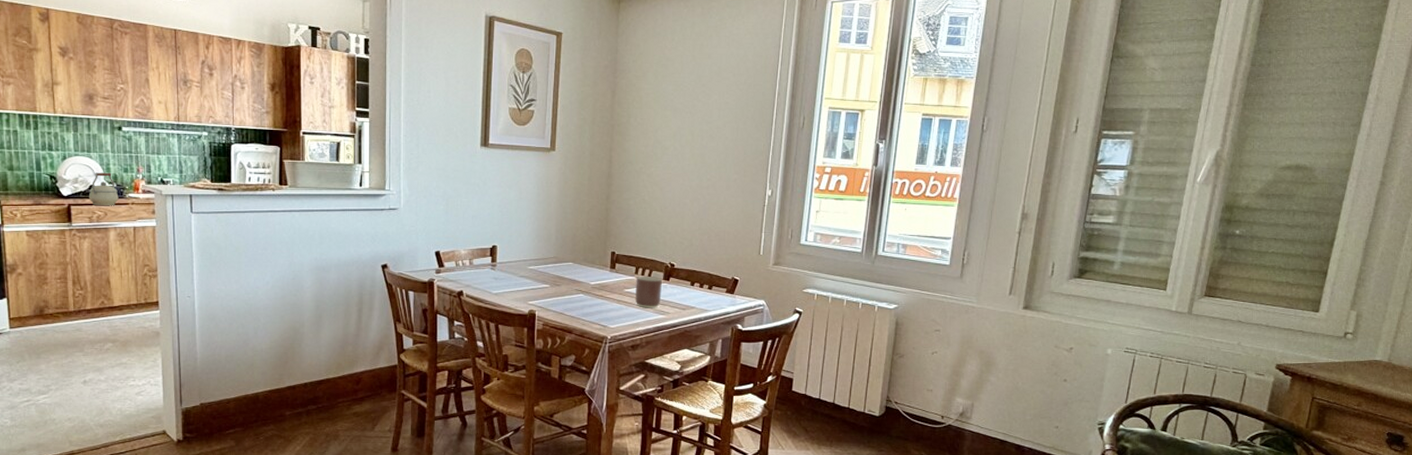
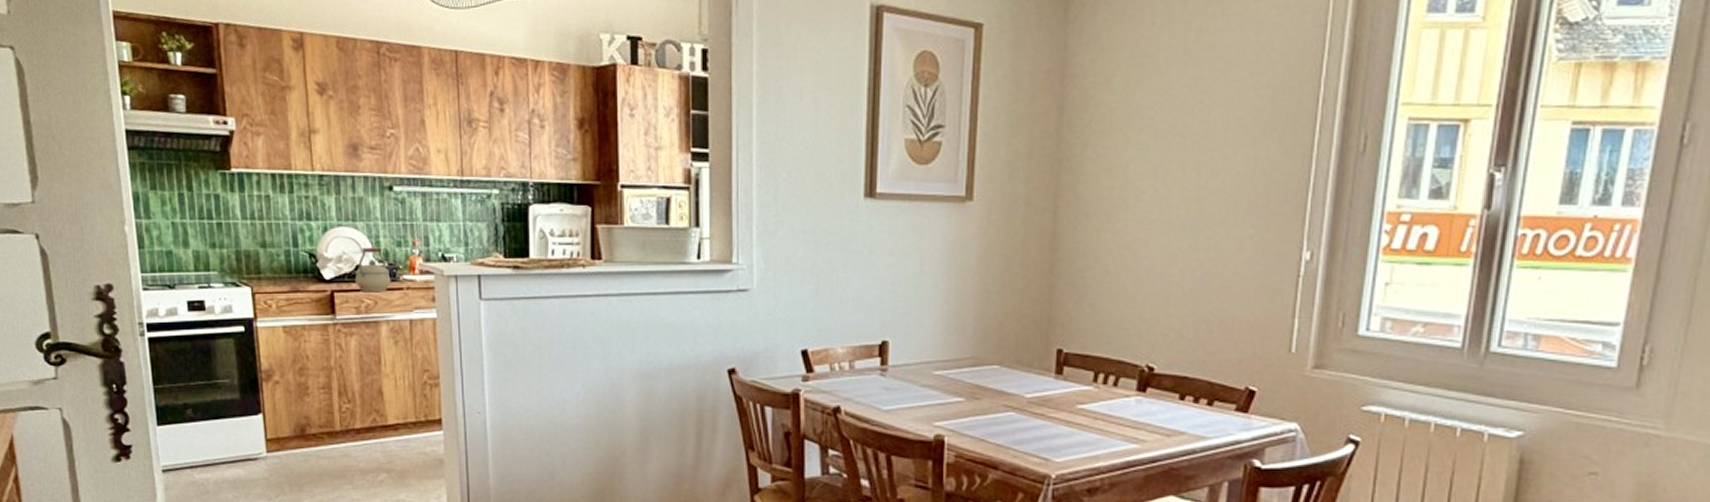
mug: present [635,277,663,308] -> none [1092,386,1136,434]

